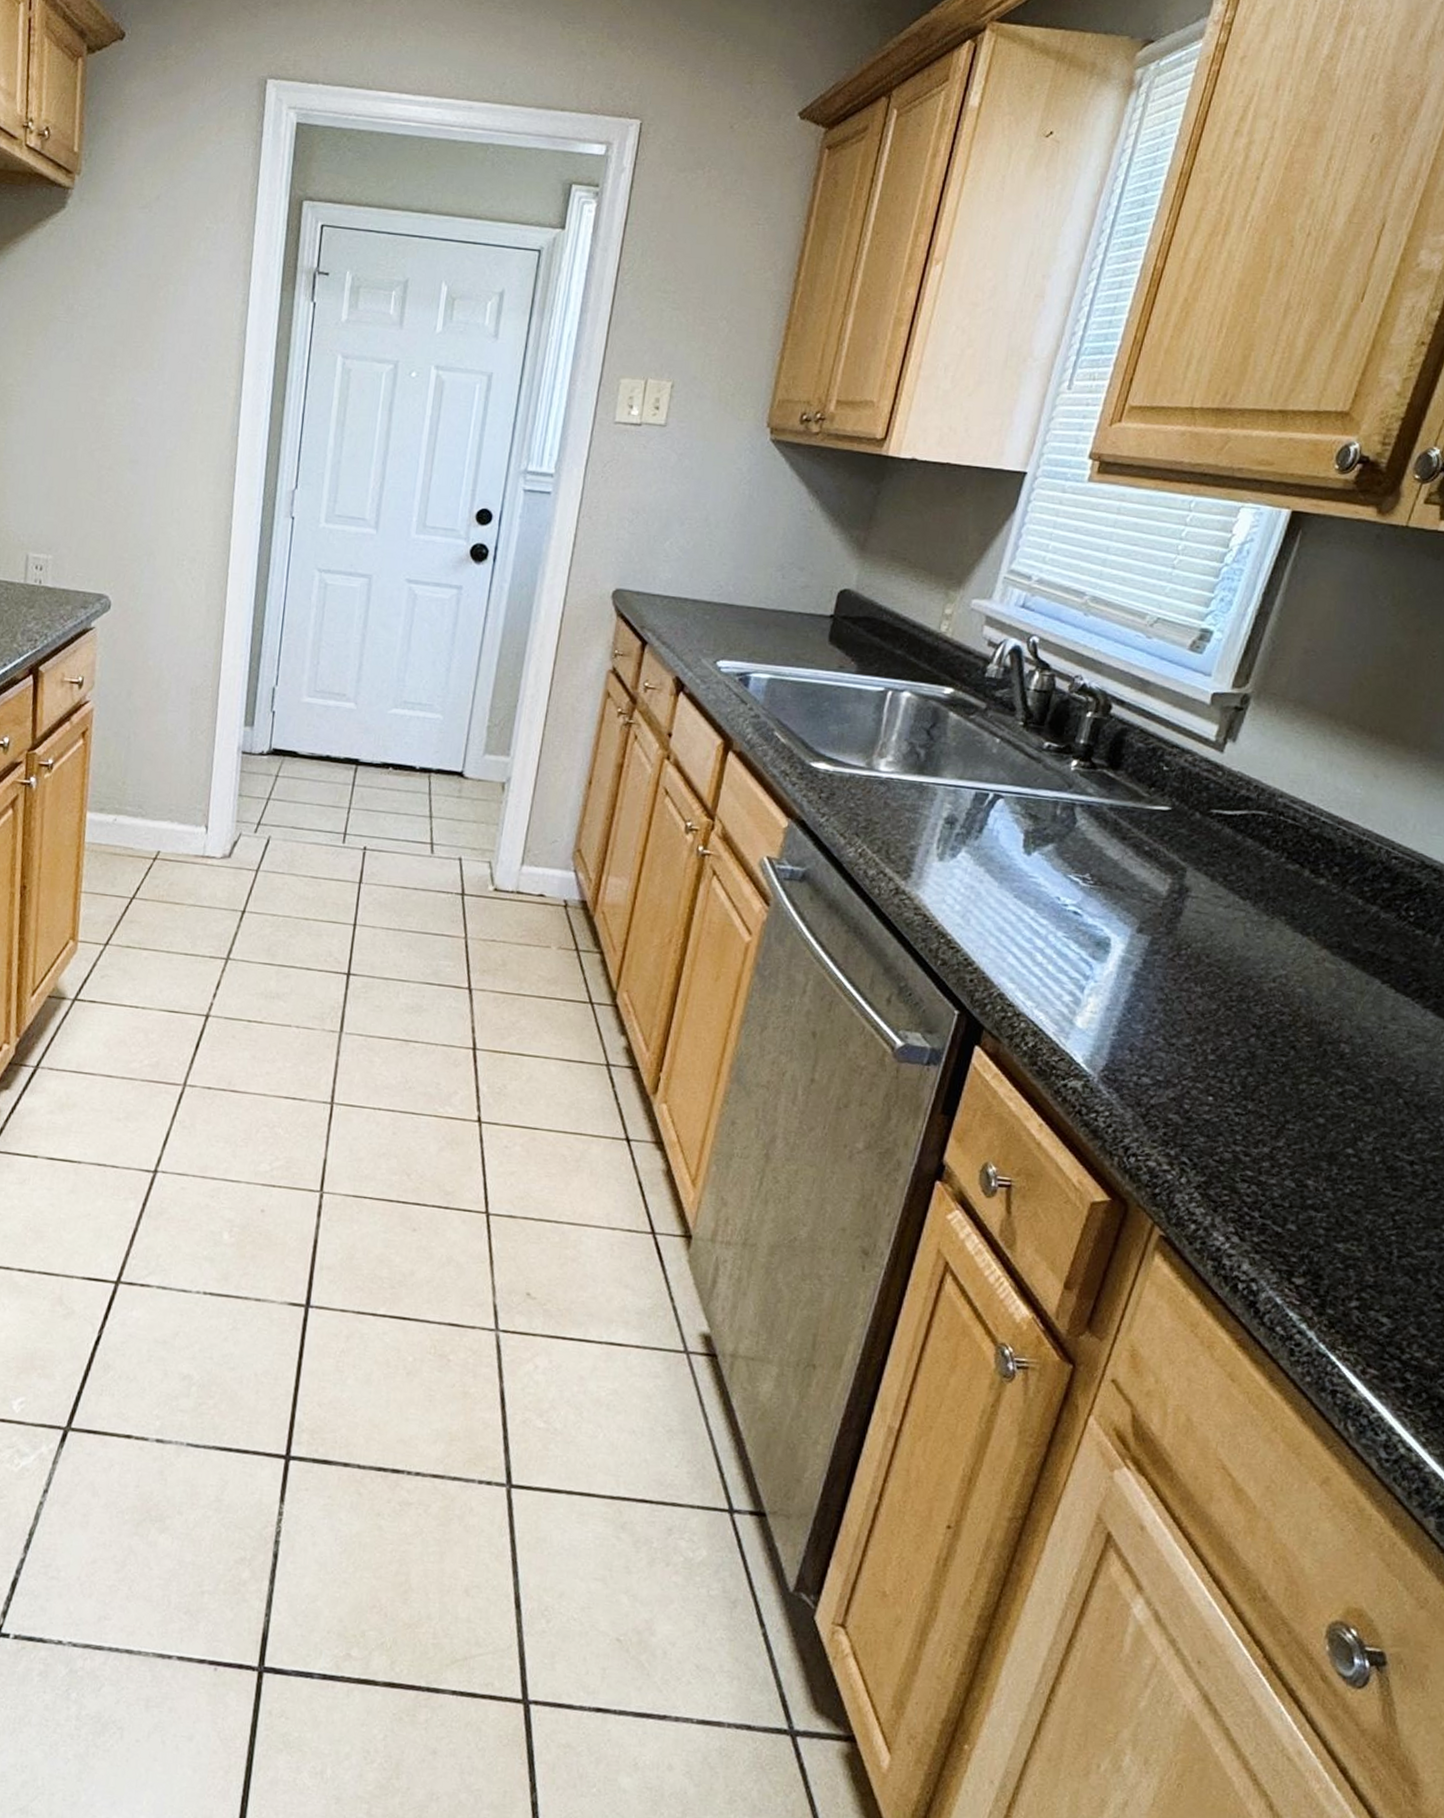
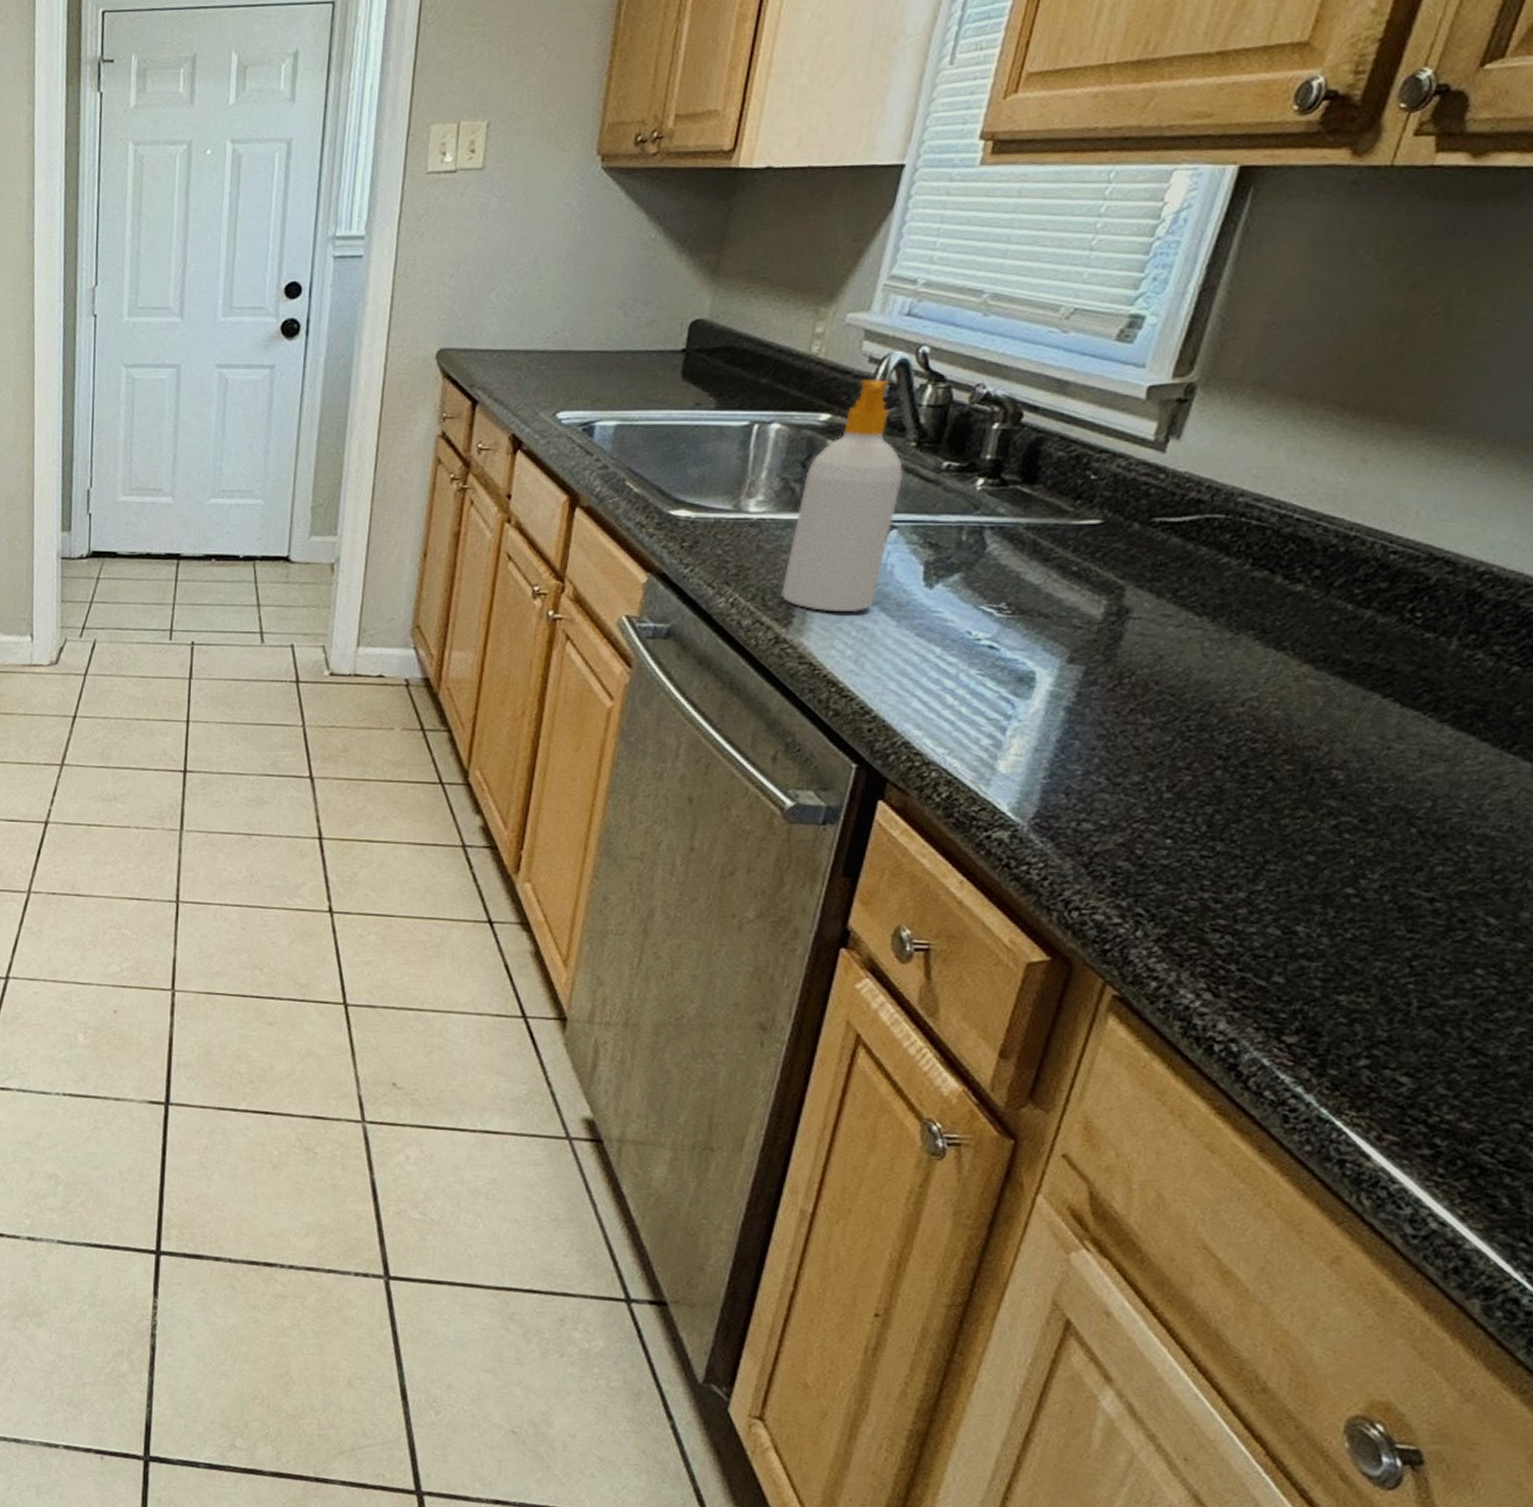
soap bottle: none [902,660,1012,872] -> present [780,379,904,613]

